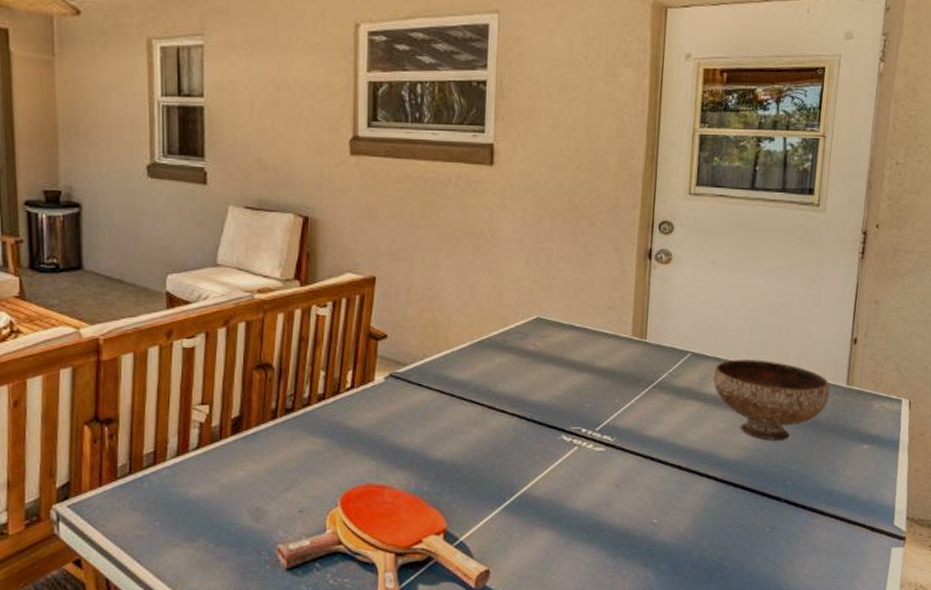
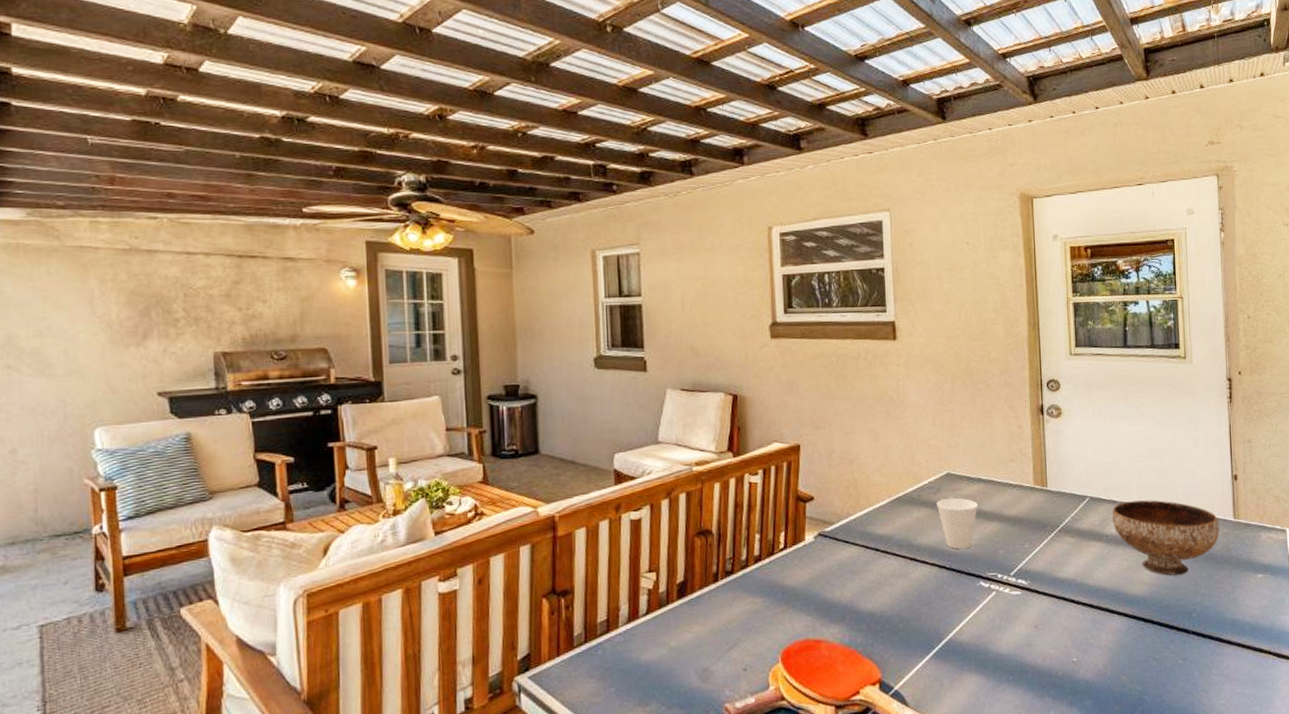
cup: none [522,345,569,400] -> present [937,497,979,550]

